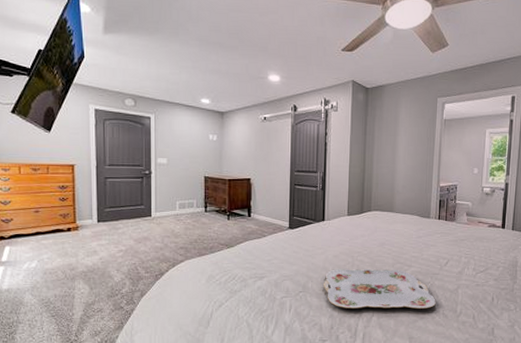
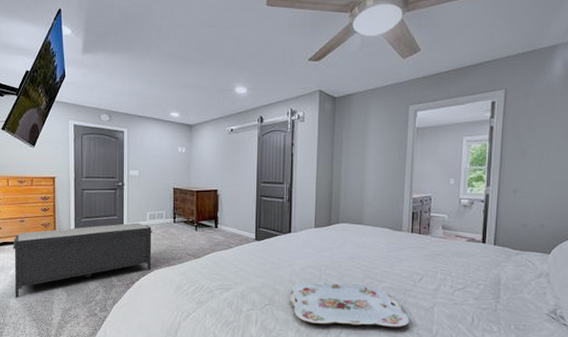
bench: none [27,212,183,293] -> present [13,222,153,298]

